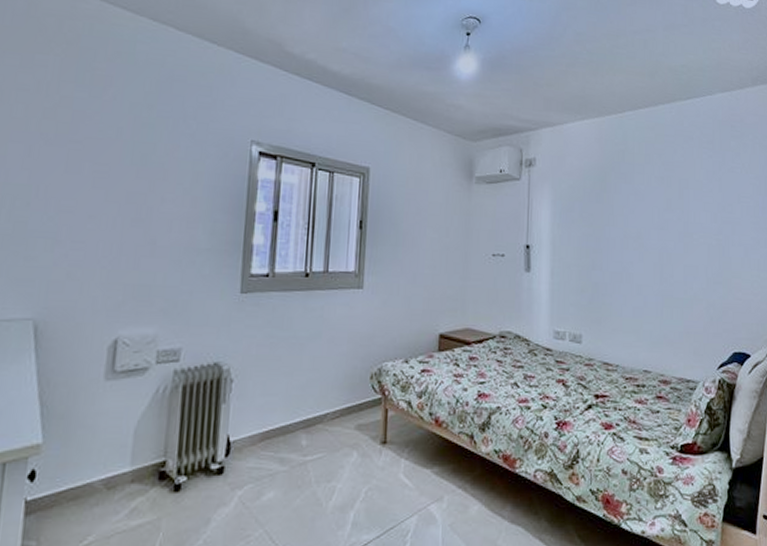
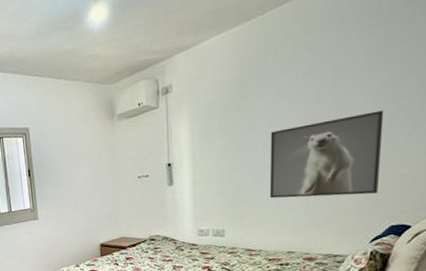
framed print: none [626,230,722,315] -> present [269,110,384,199]

